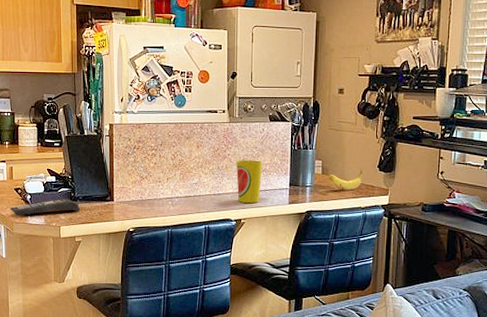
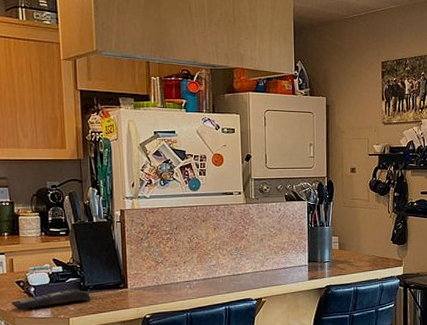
cup: present [236,160,263,203] -> none [255,239,281,281]
banana: present [328,169,364,191] -> none [345,242,378,264]

